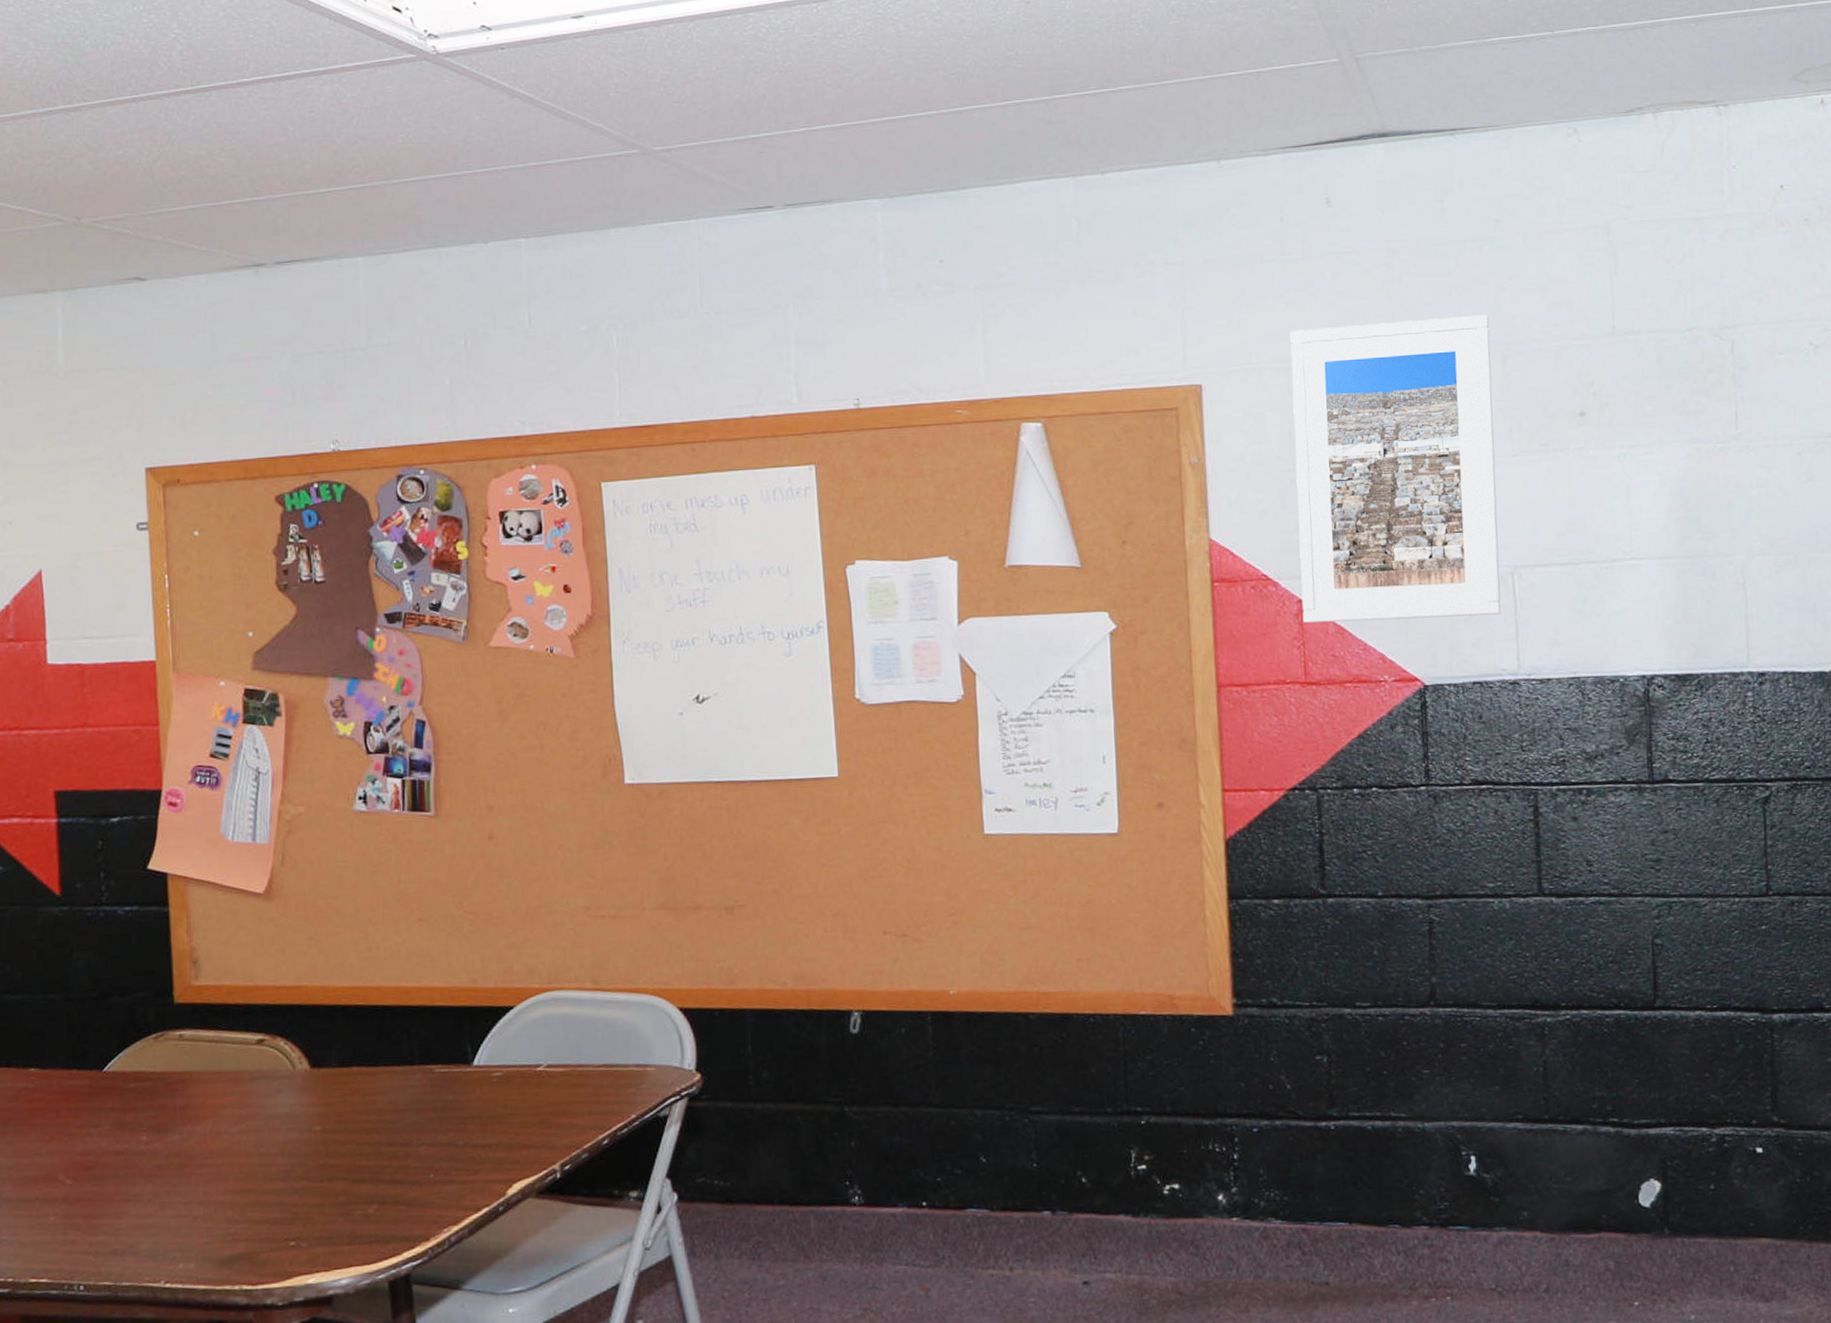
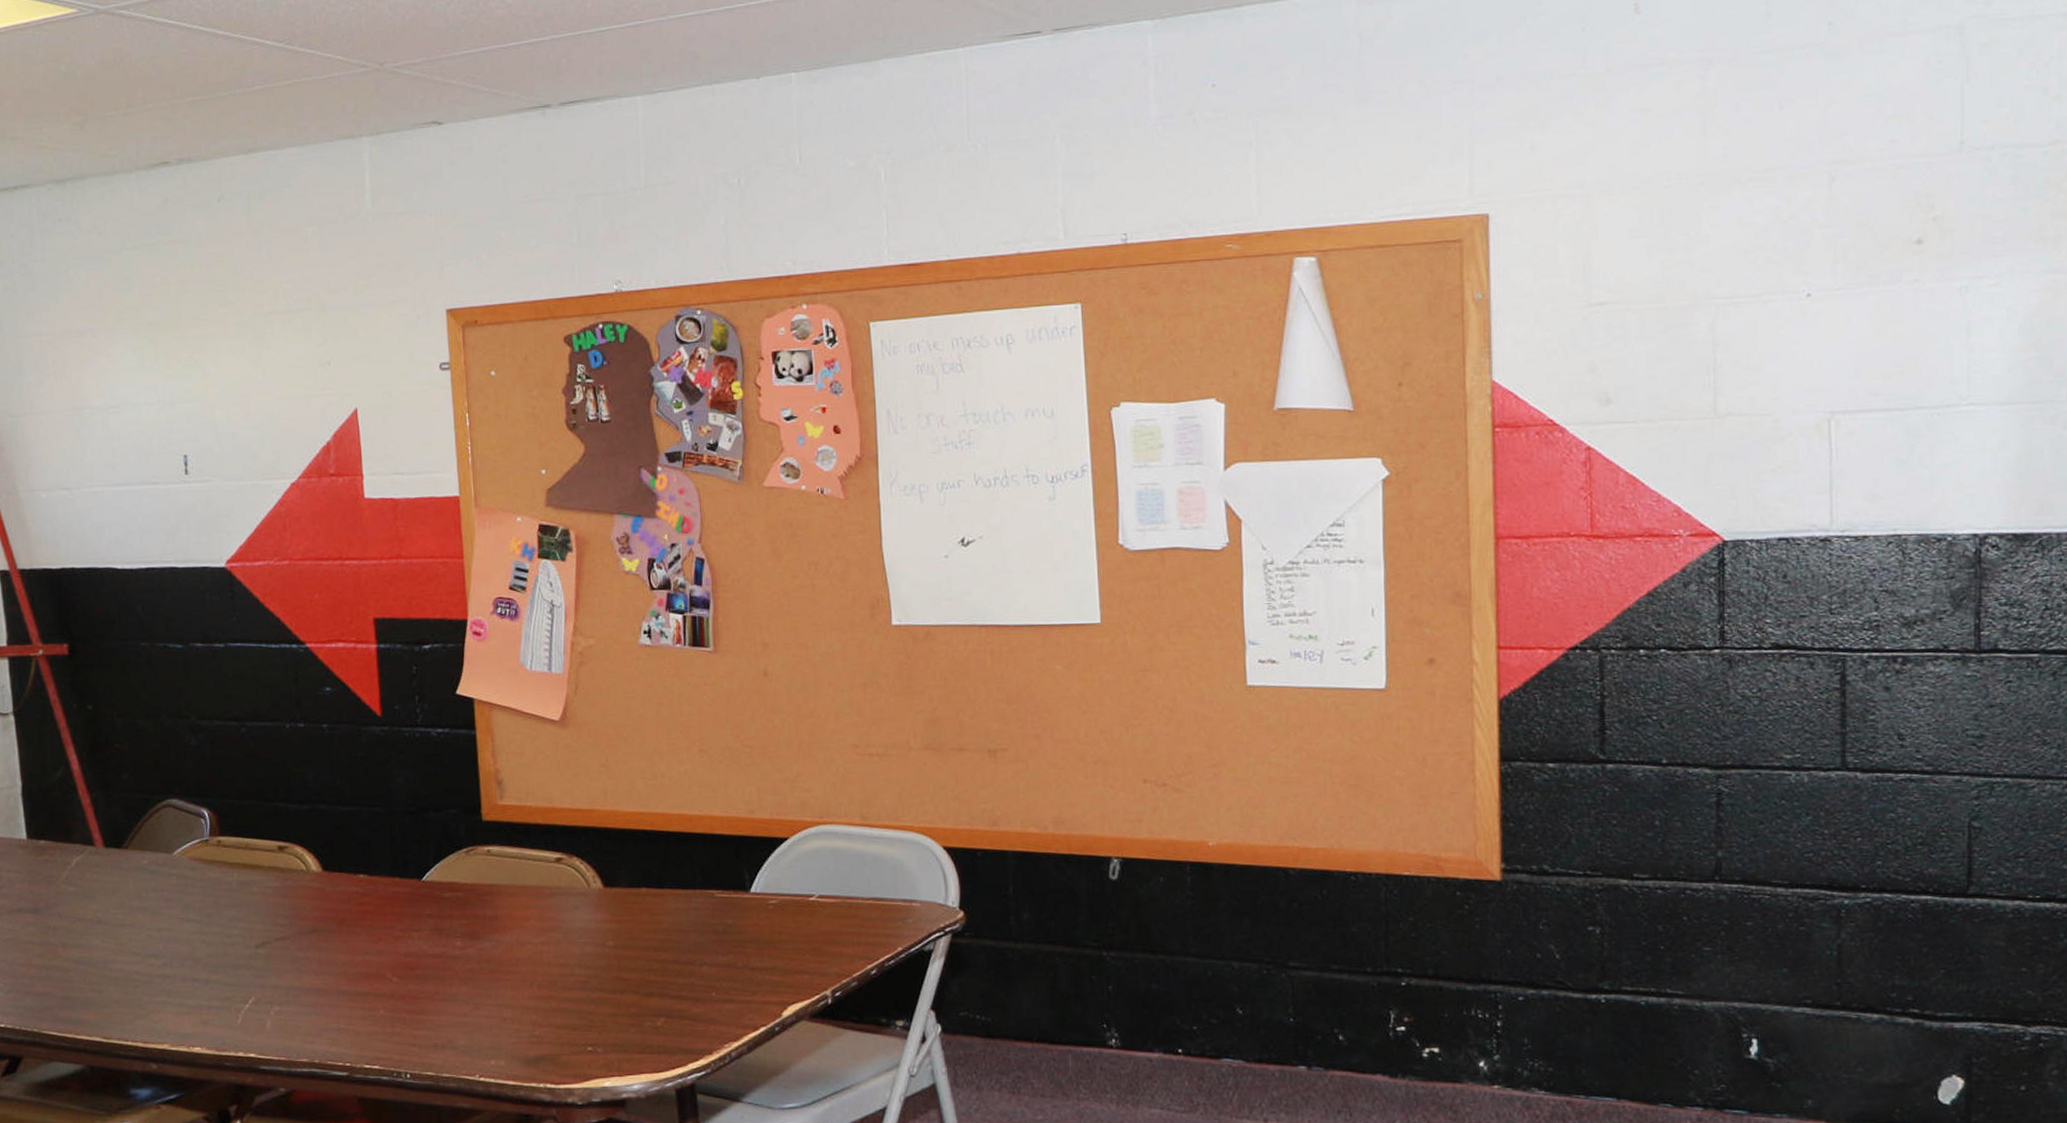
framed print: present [1290,314,1502,624] -> none [1588,130,1816,473]

